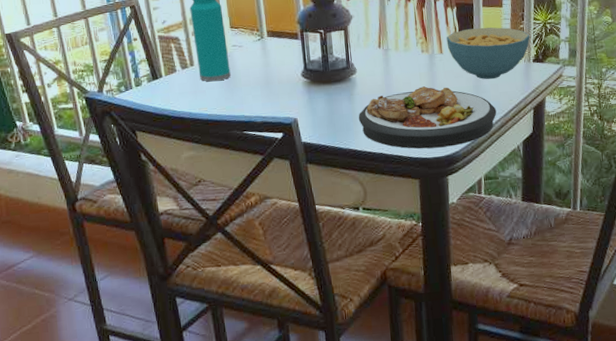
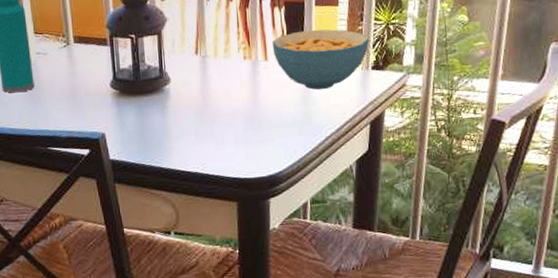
plate: present [358,86,497,149] -> none [171,98,328,168]

